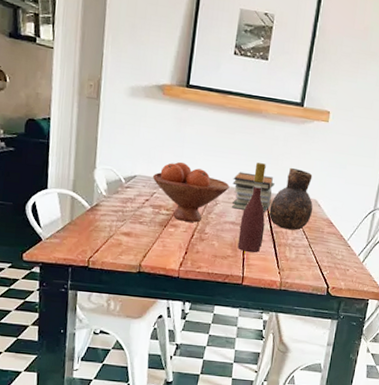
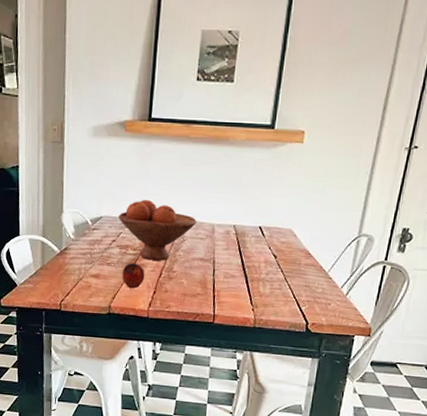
apple: none [154,223,177,249] -> present [122,263,145,289]
book stack: present [232,171,275,213] -> none [200,205,245,248]
wine bottle: present [237,163,266,253] -> none [207,194,236,290]
vase: present [269,167,313,230] -> none [239,196,288,264]

